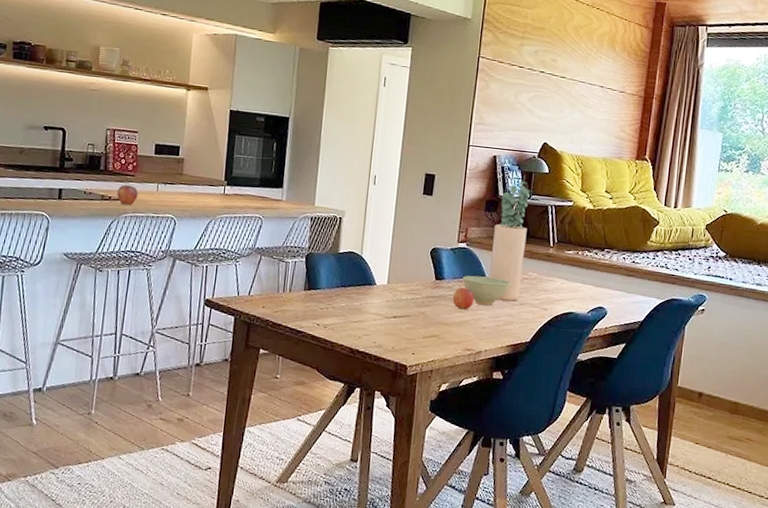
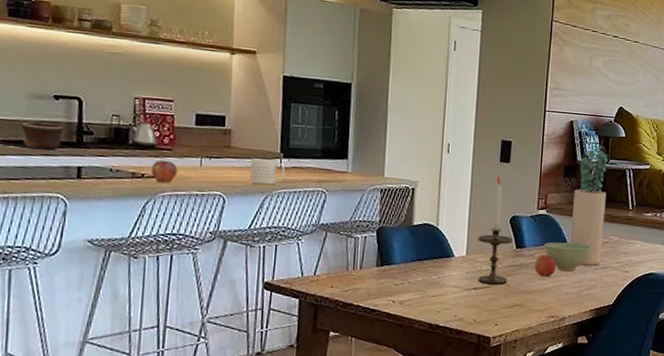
ceramic pot: none [17,149,50,174] -> present [20,122,64,151]
kettle: none [102,142,125,175] -> present [131,112,159,150]
mug: none [197,185,228,210] -> present [249,158,285,185]
candlestick: none [397,207,433,315] -> present [478,175,513,285]

